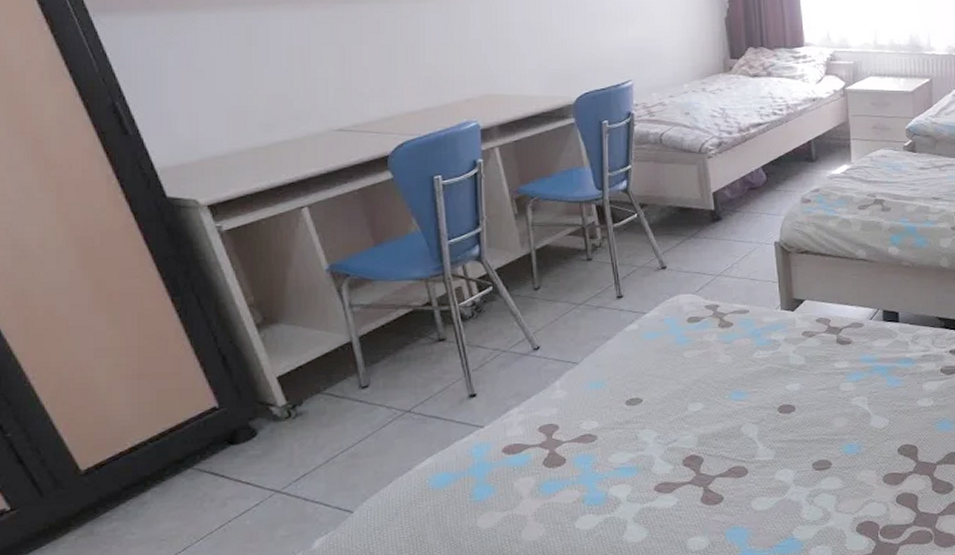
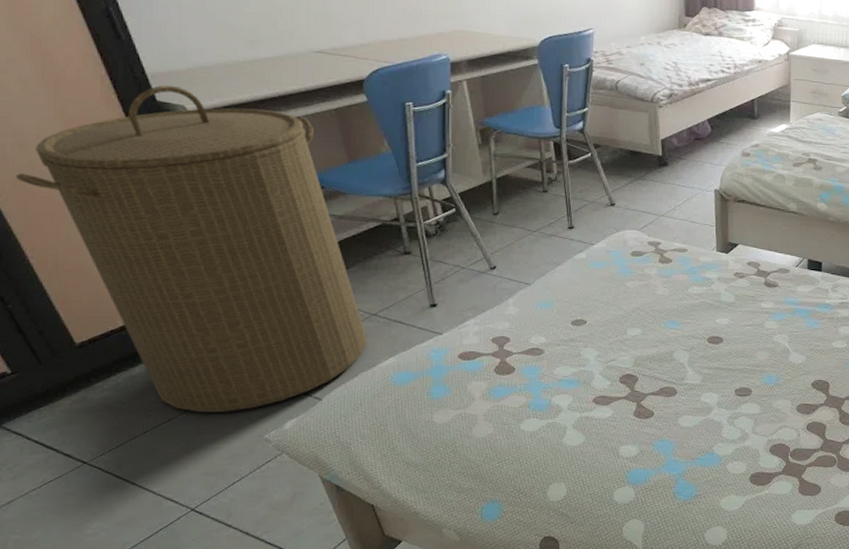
laundry hamper: none [16,179,401,538] -> present [16,85,367,412]

